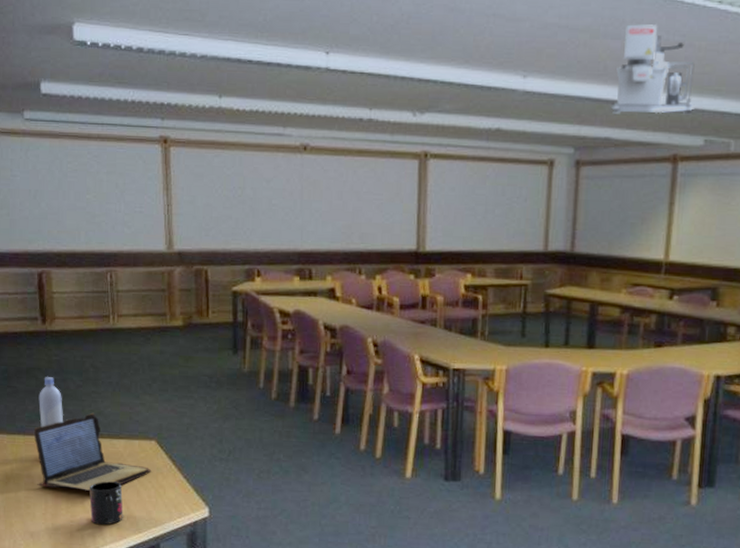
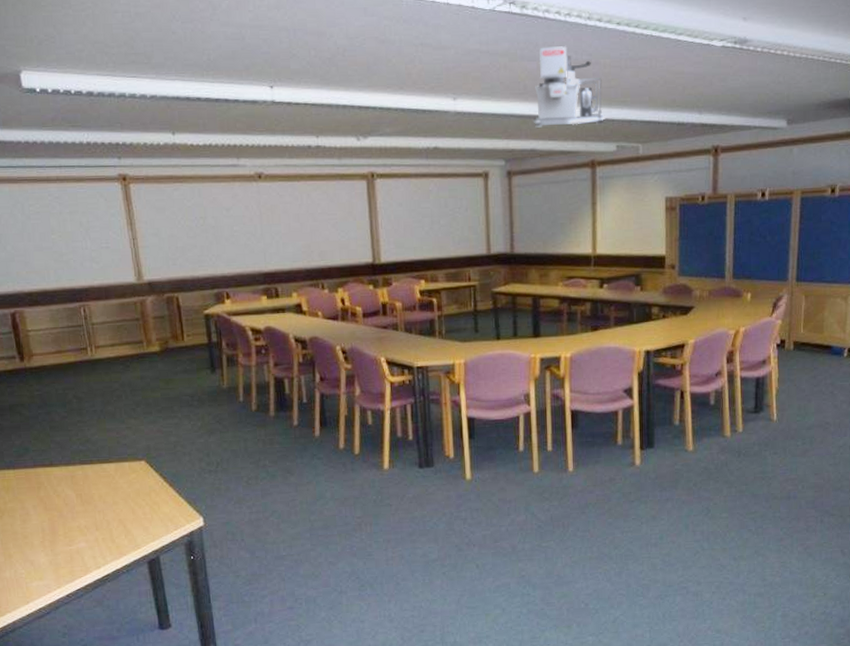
laptop: present [33,412,152,492] -> none [22,441,144,517]
bottle: present [38,377,63,428] -> none [24,411,51,460]
mug: present [89,481,123,525] -> none [85,503,121,546]

